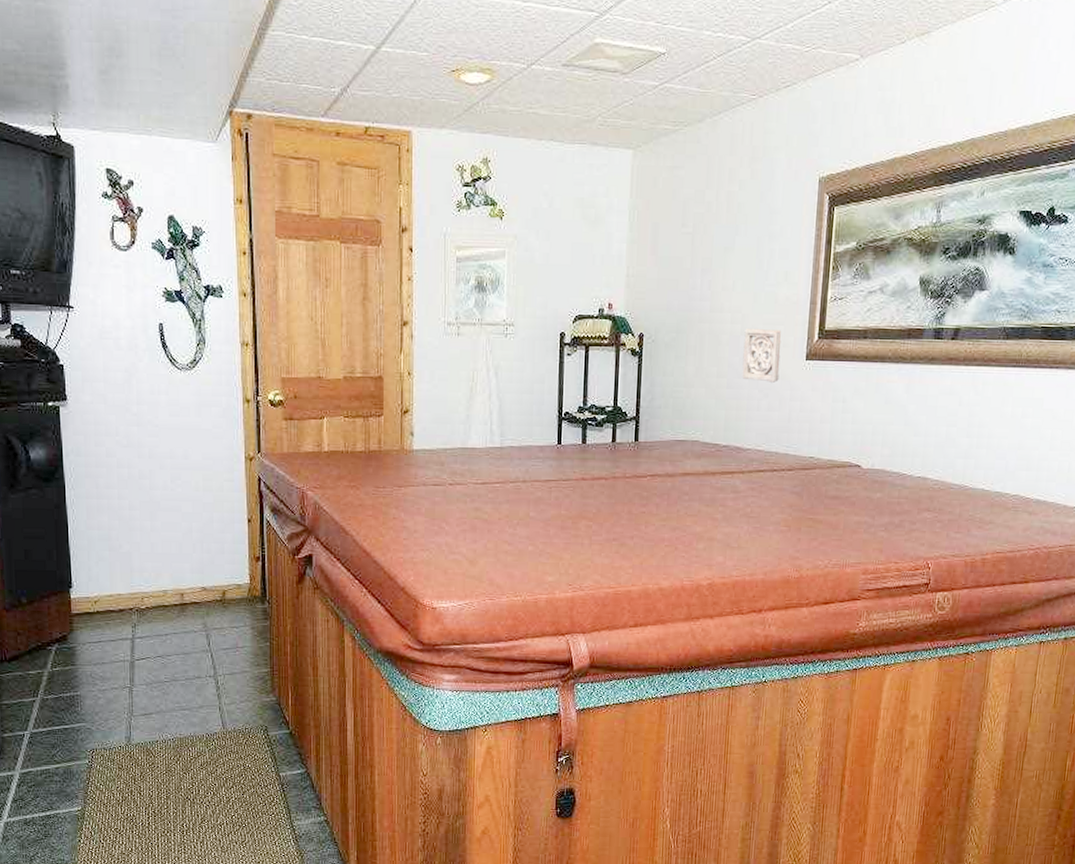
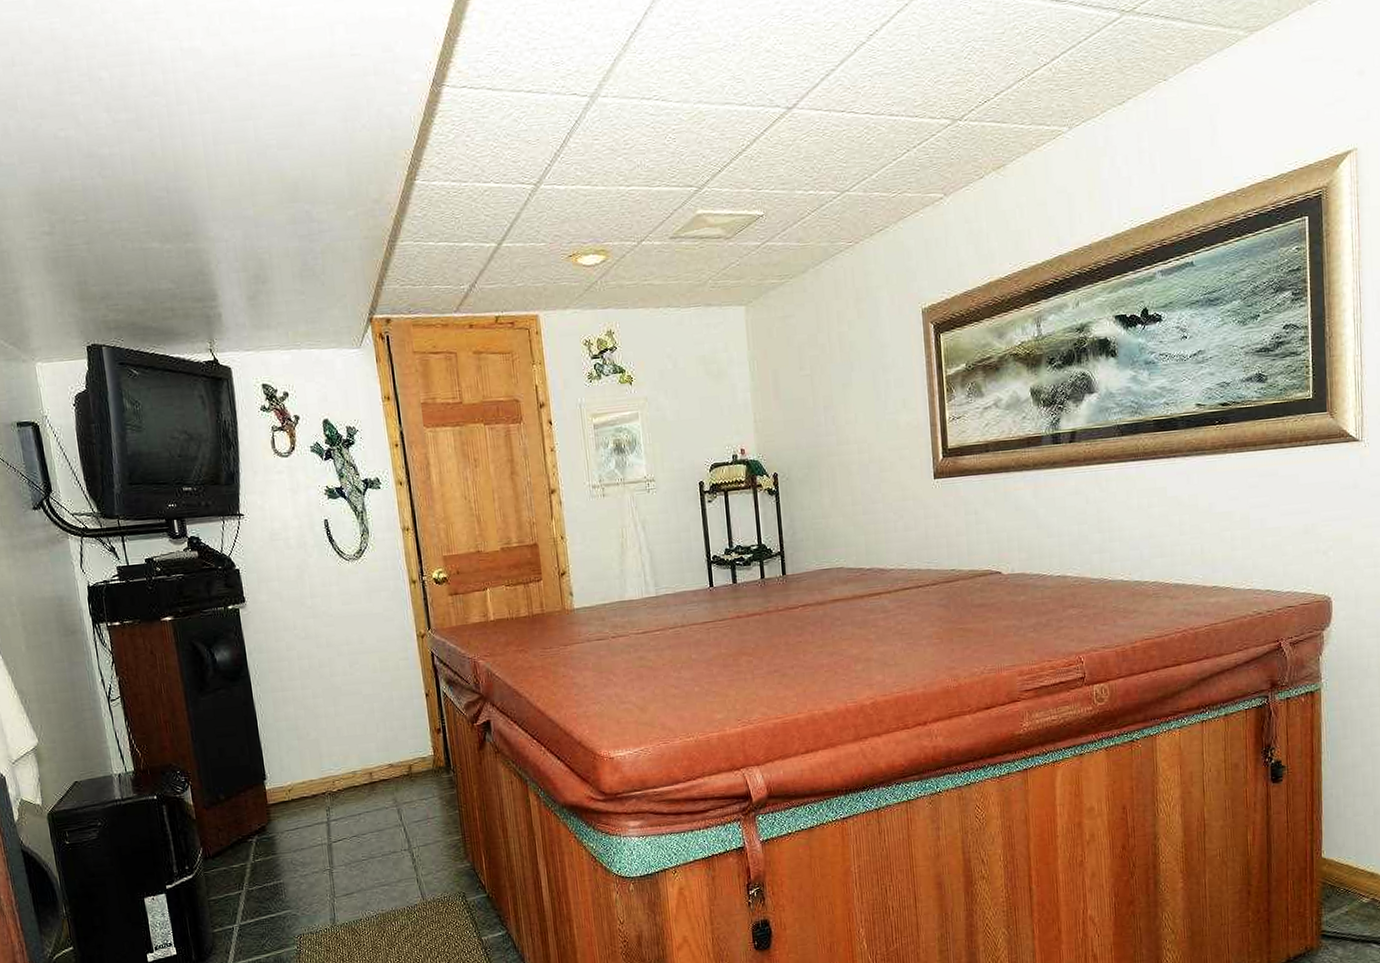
wall ornament: present [742,329,782,384] -> none [872,454,911,505]

